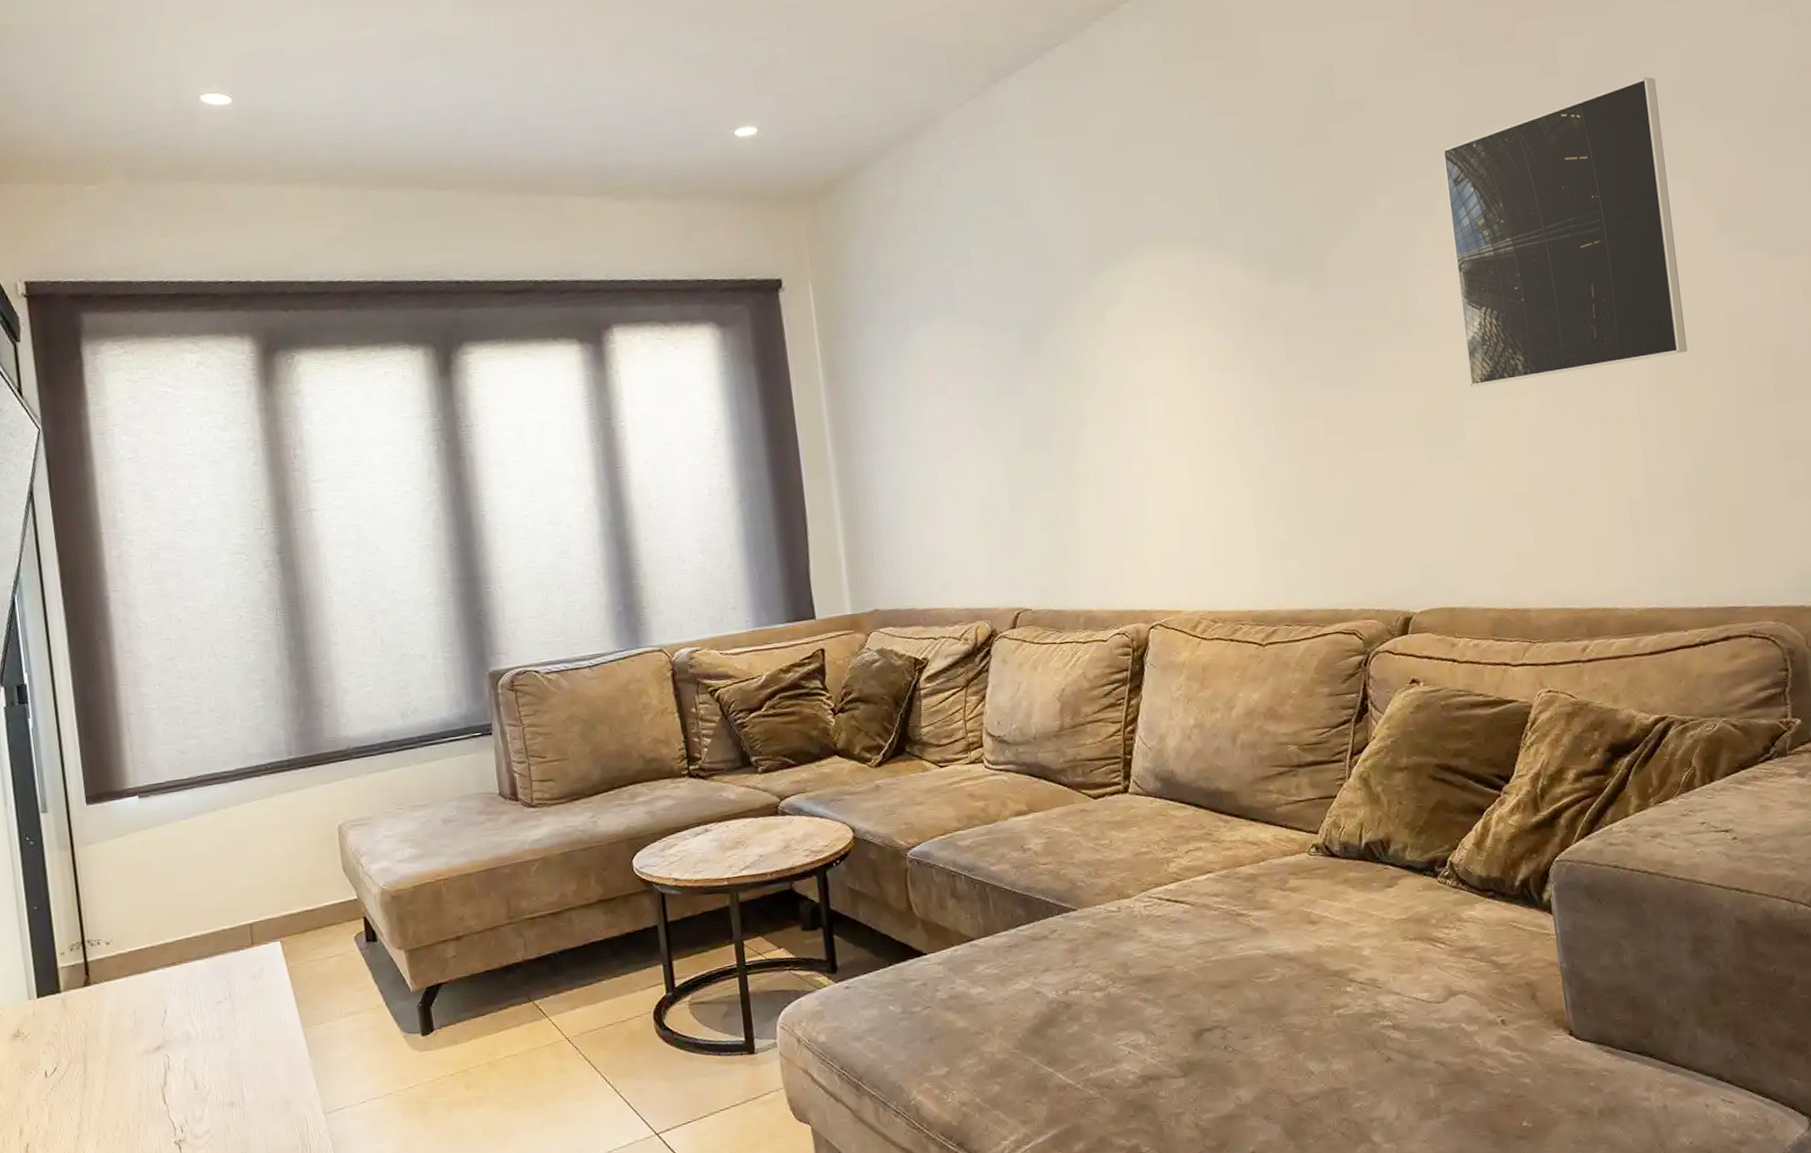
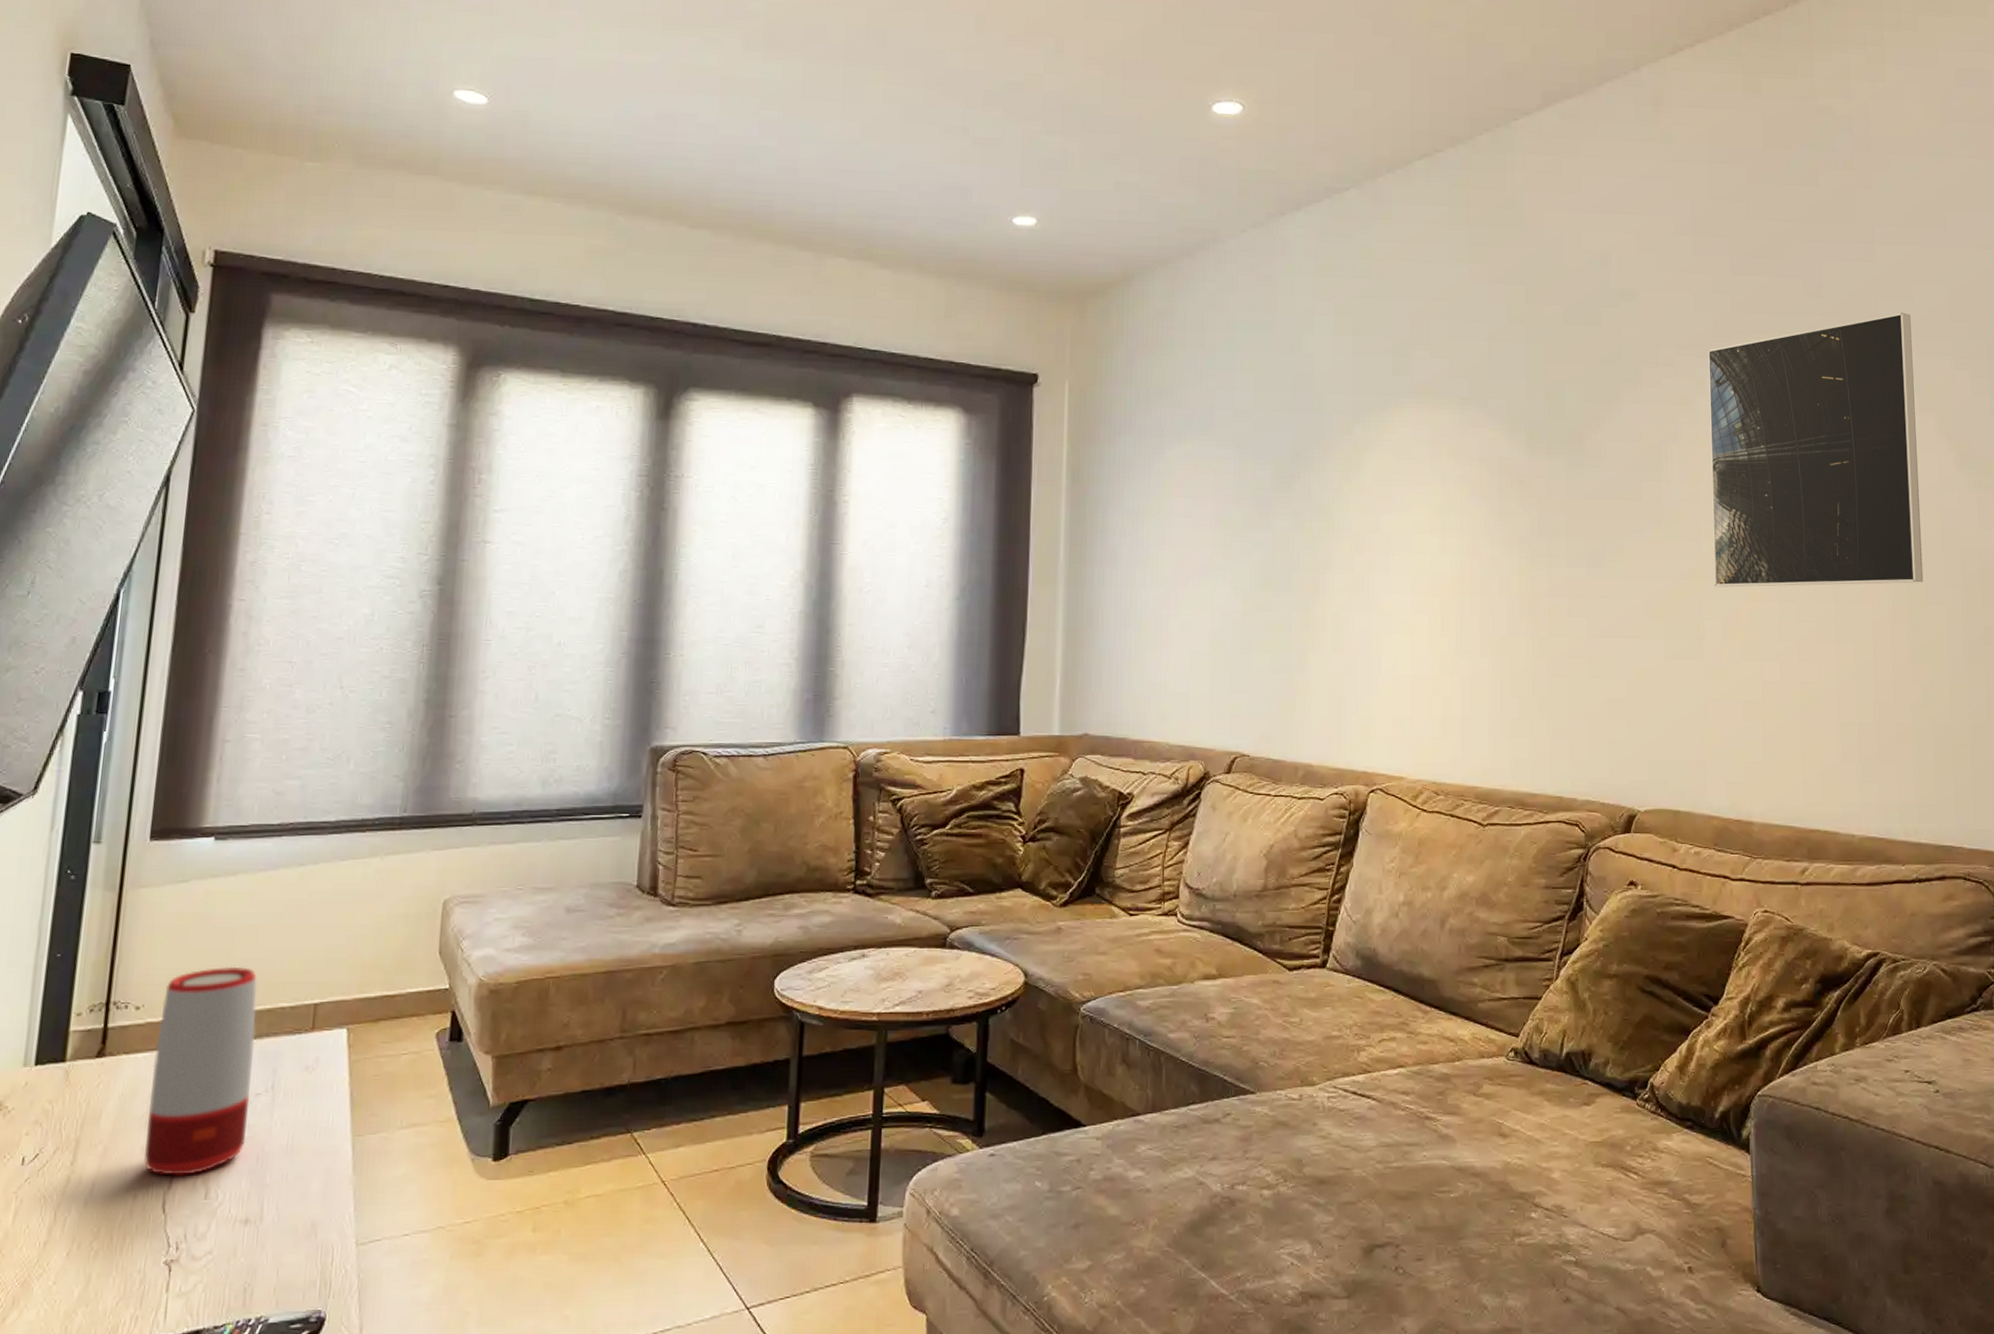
speaker: none [127,900,218,1075] -> present [144,966,258,1176]

